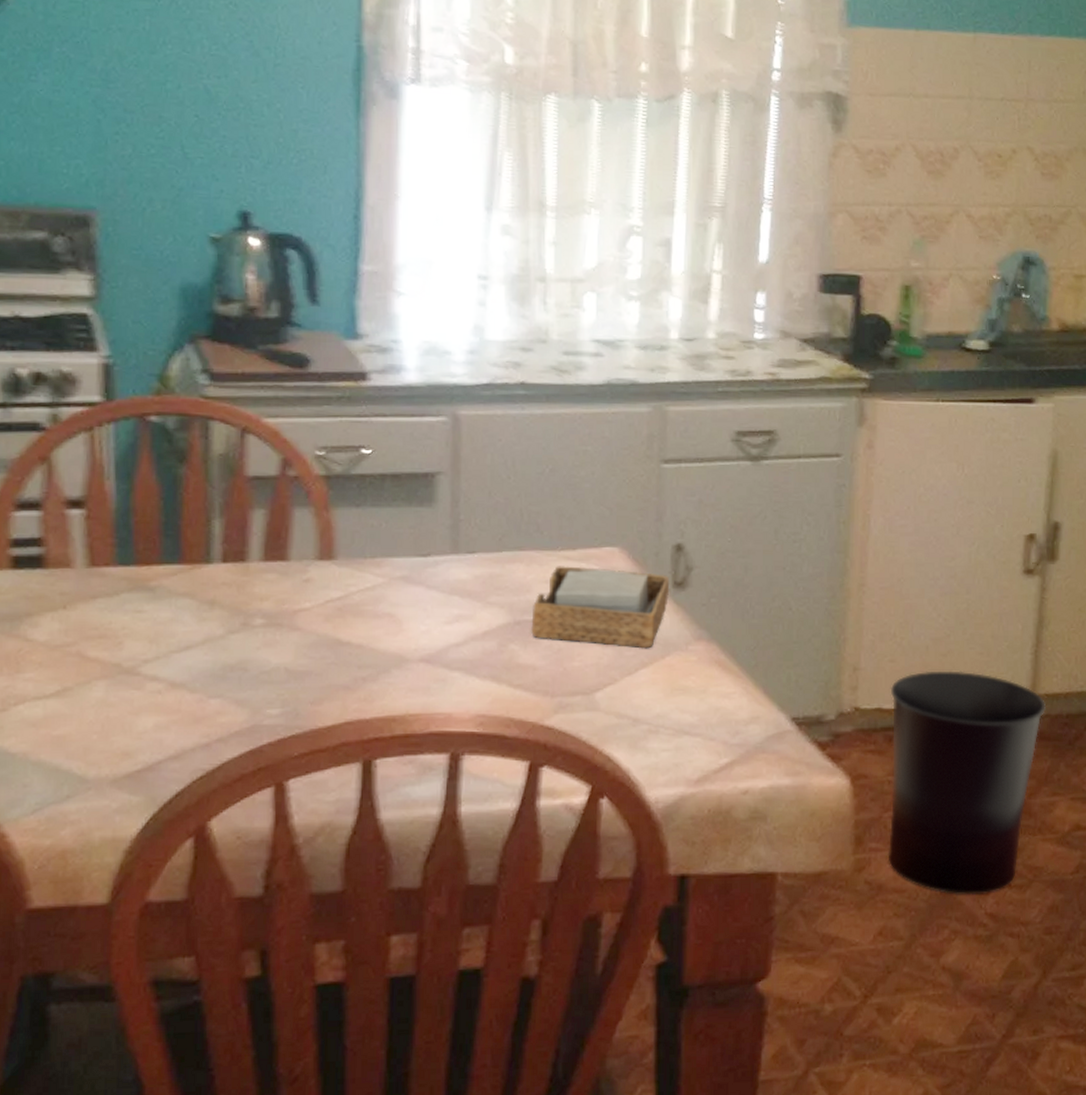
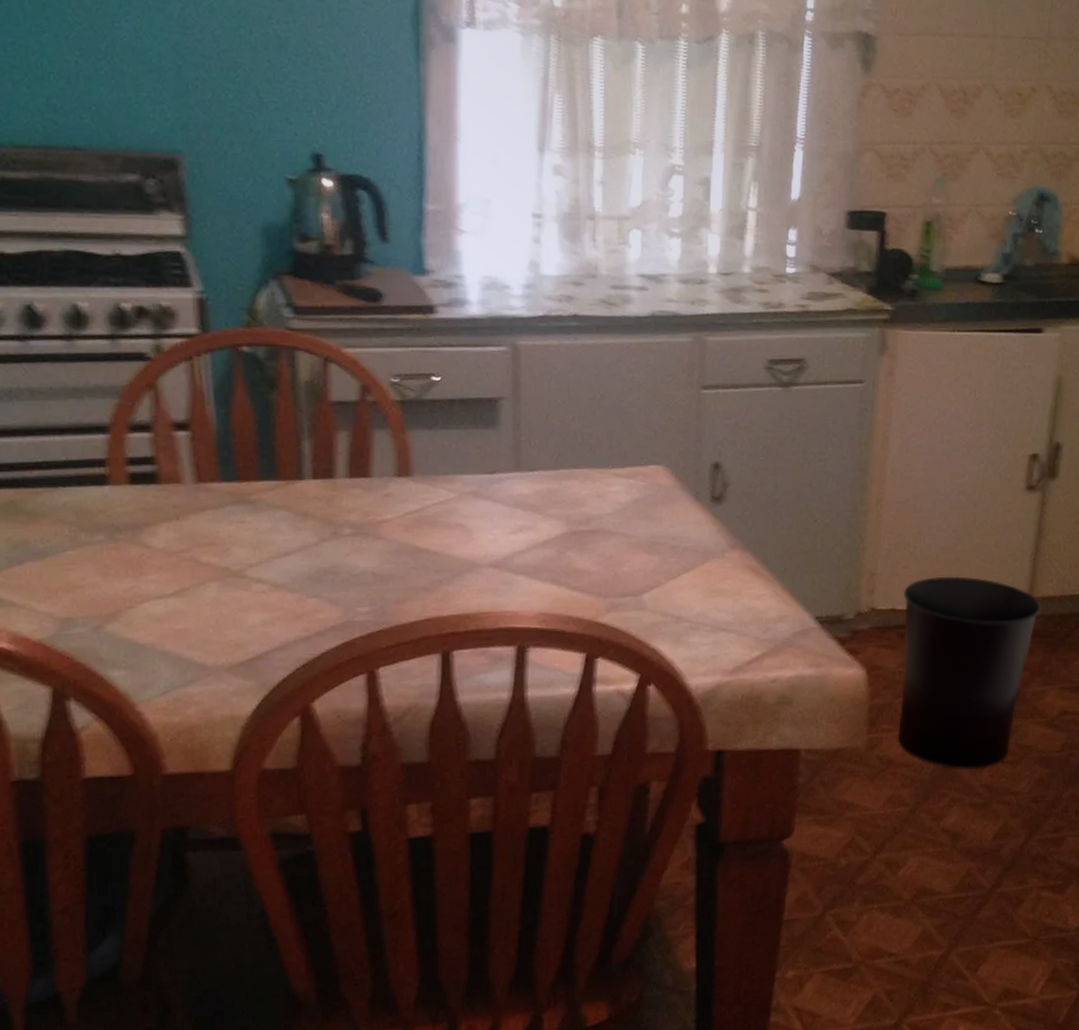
napkin holder: present [531,566,670,649] -> none [586,482,709,556]

